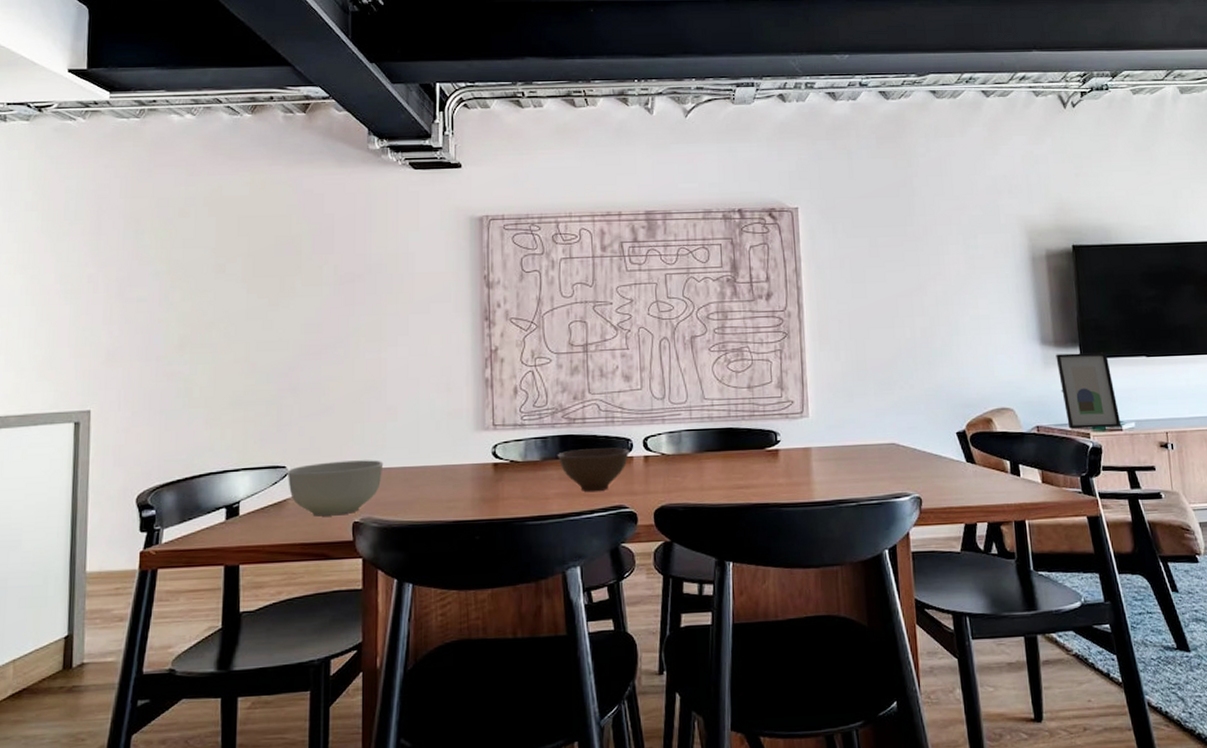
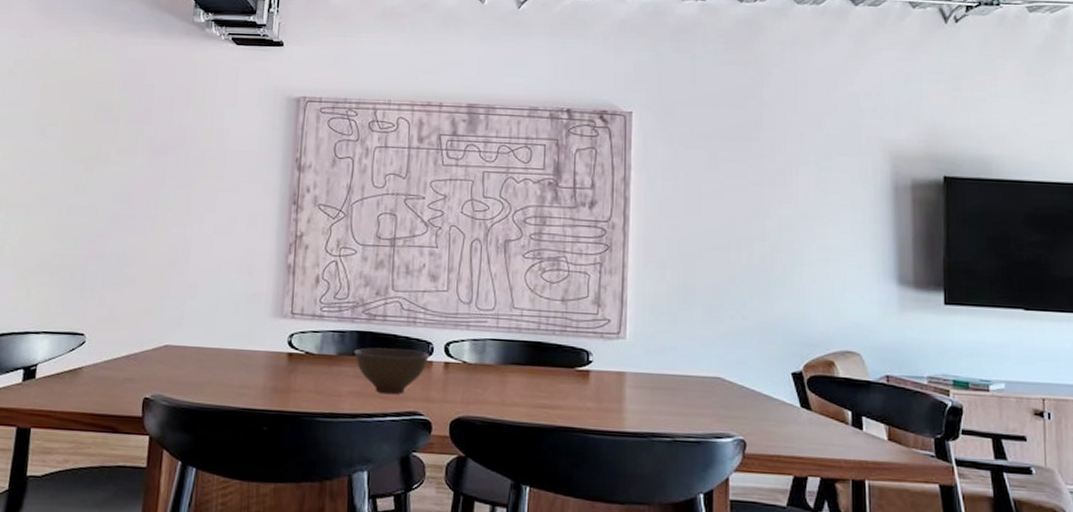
bowl: present [286,460,384,517] -> none [84,334,179,390]
picture frame: present [1056,352,1122,429] -> none [915,297,989,387]

